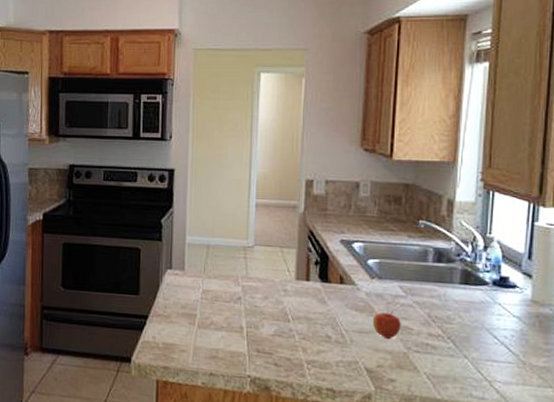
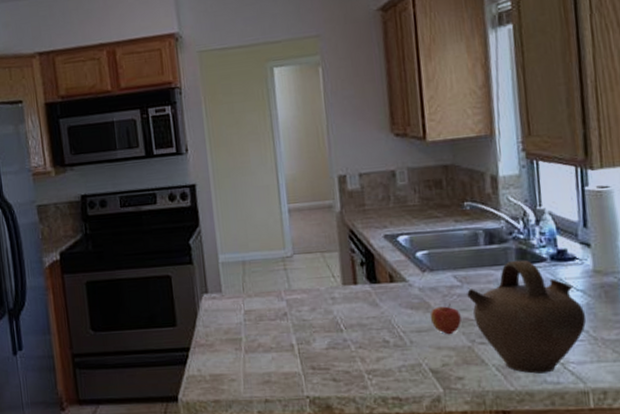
jug: none [410,280,518,388] -> present [467,259,587,374]

